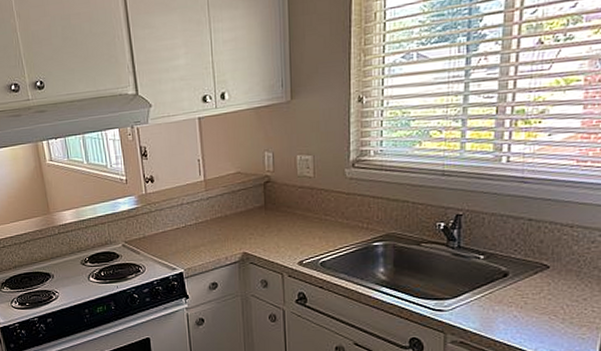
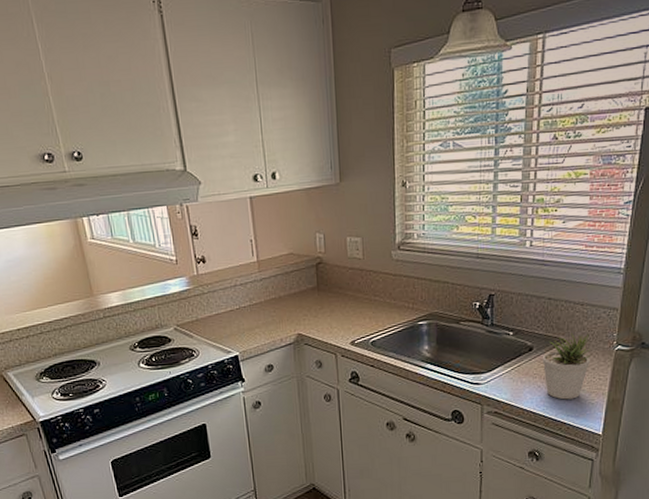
potted plant: none [519,258,583,333] -> present [542,333,592,400]

